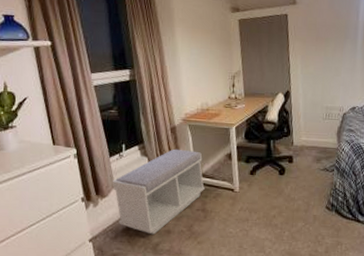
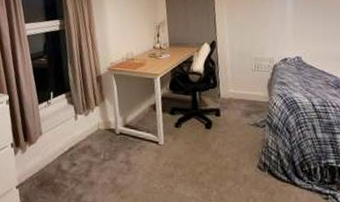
bench: present [112,148,206,235] -> none [39,97,130,185]

